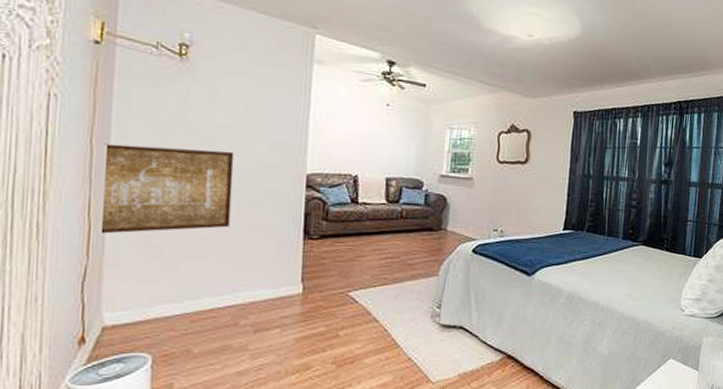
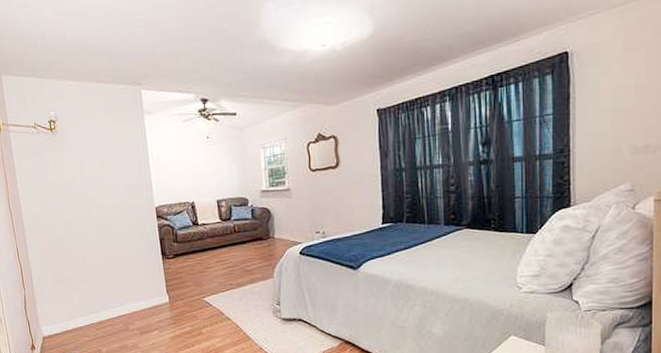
wall art: present [102,143,235,234] -> none [17,198,109,271]

